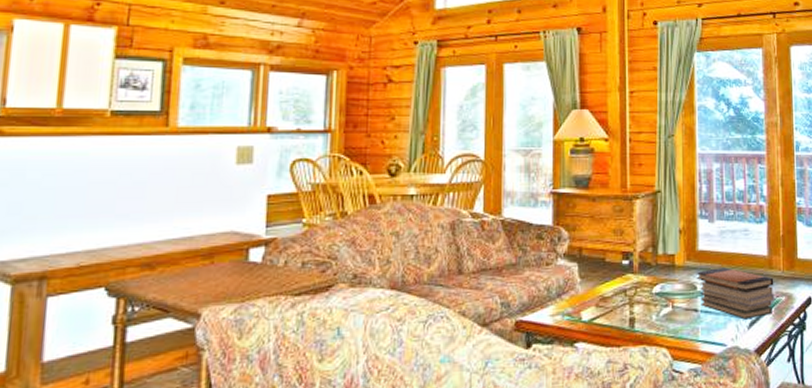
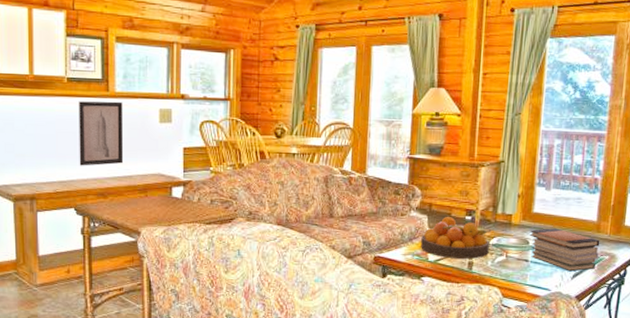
wall art: none [118,139,187,228] -> present [79,101,124,166]
fruit bowl: none [572,263,653,315] -> present [421,217,492,259]

